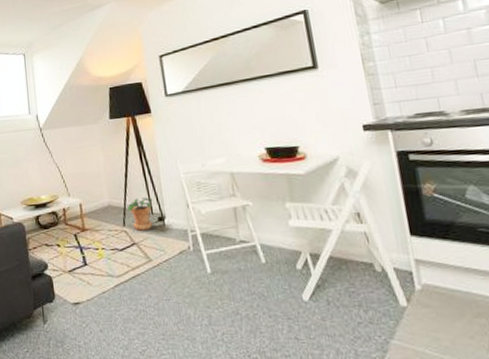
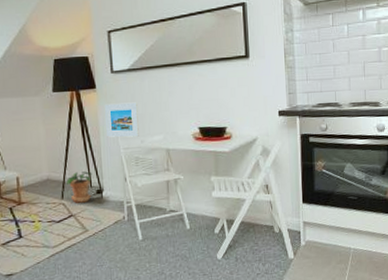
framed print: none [161,124,199,162] -> present [105,102,139,138]

